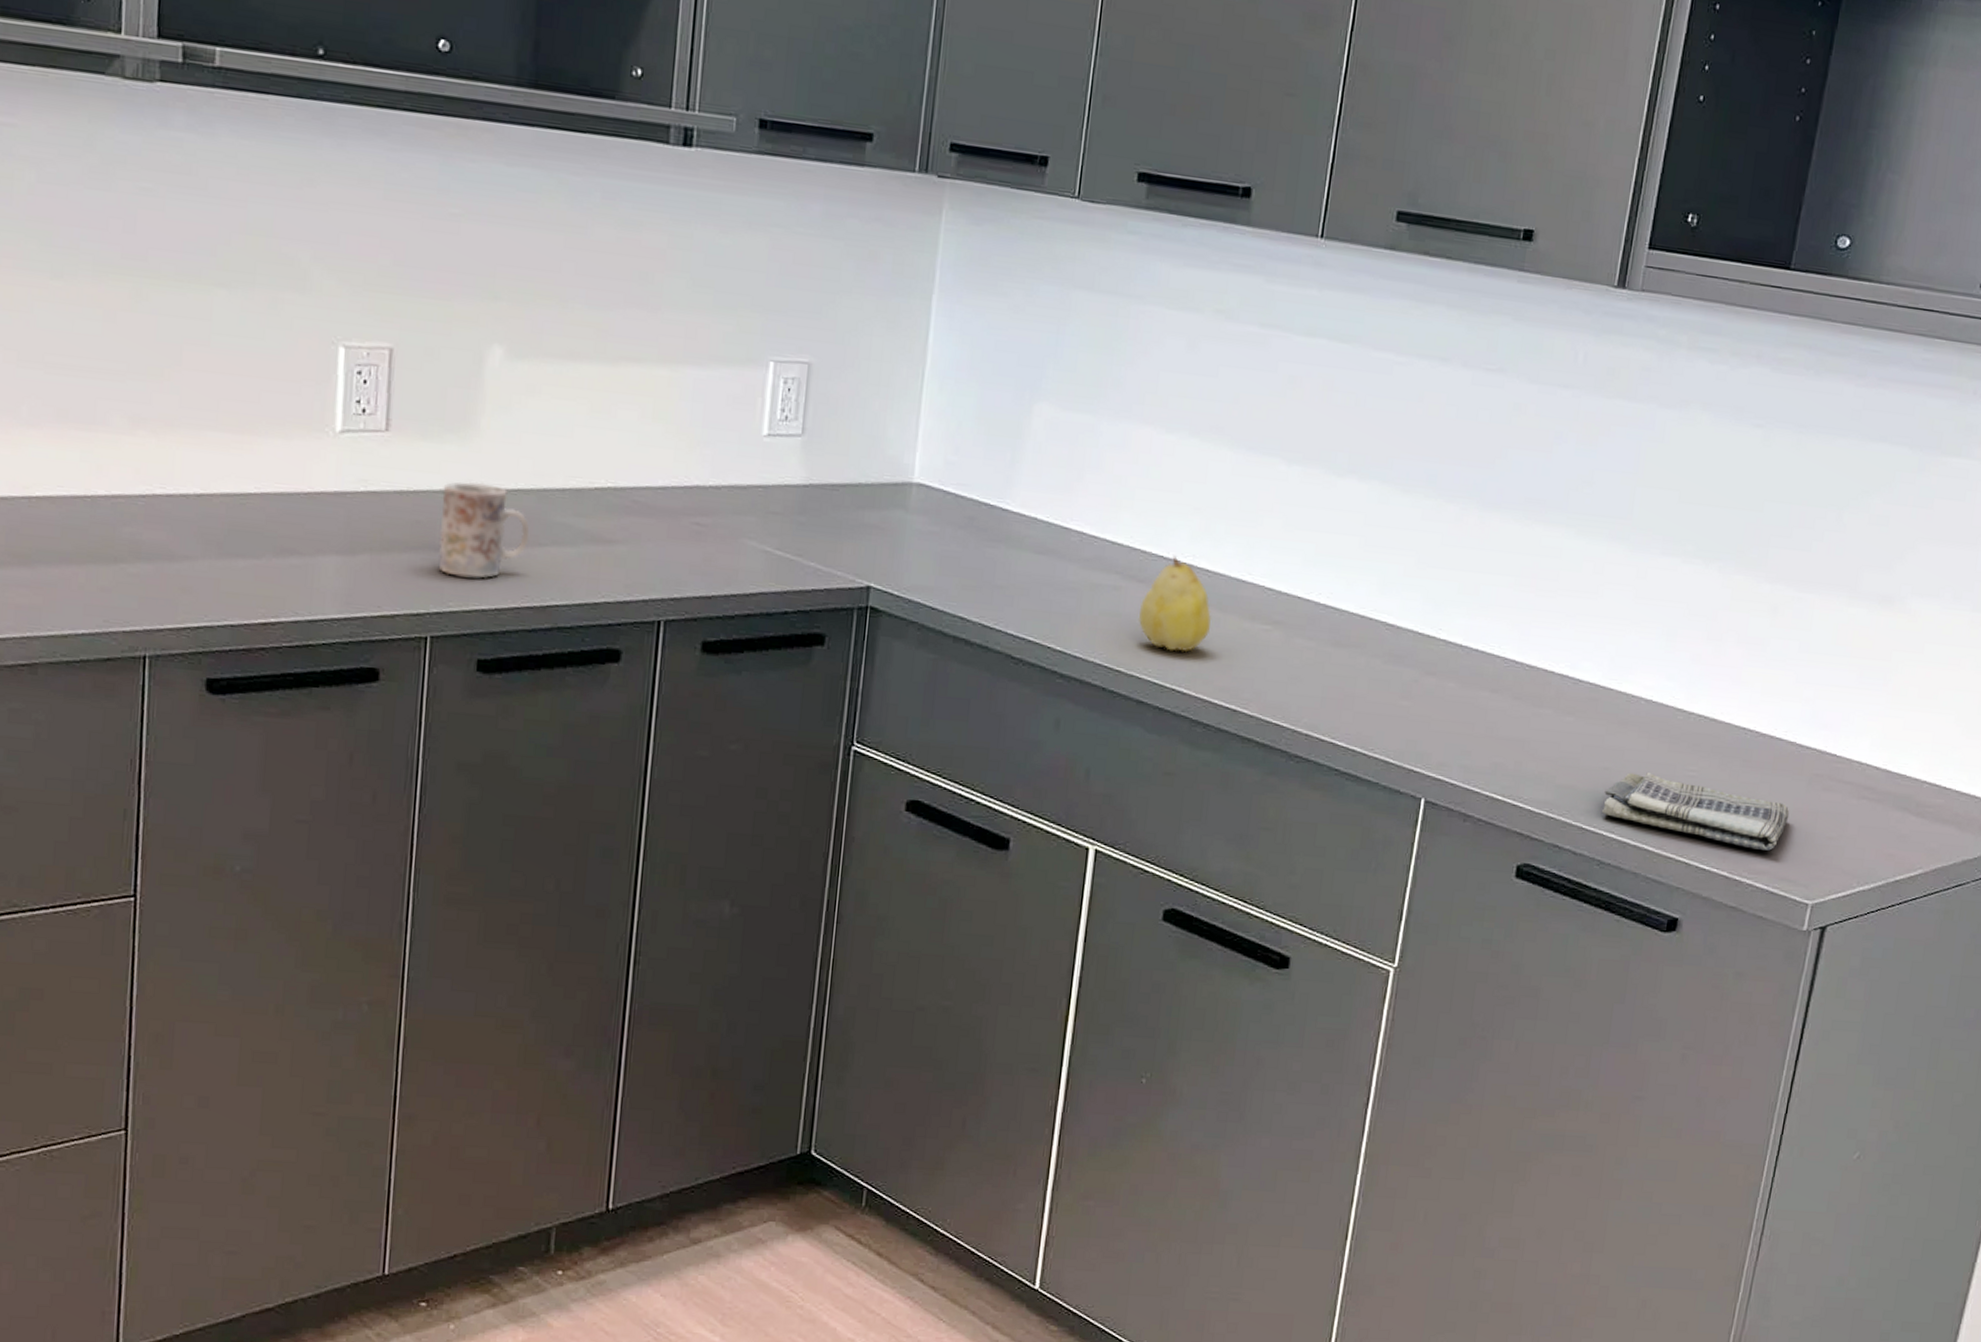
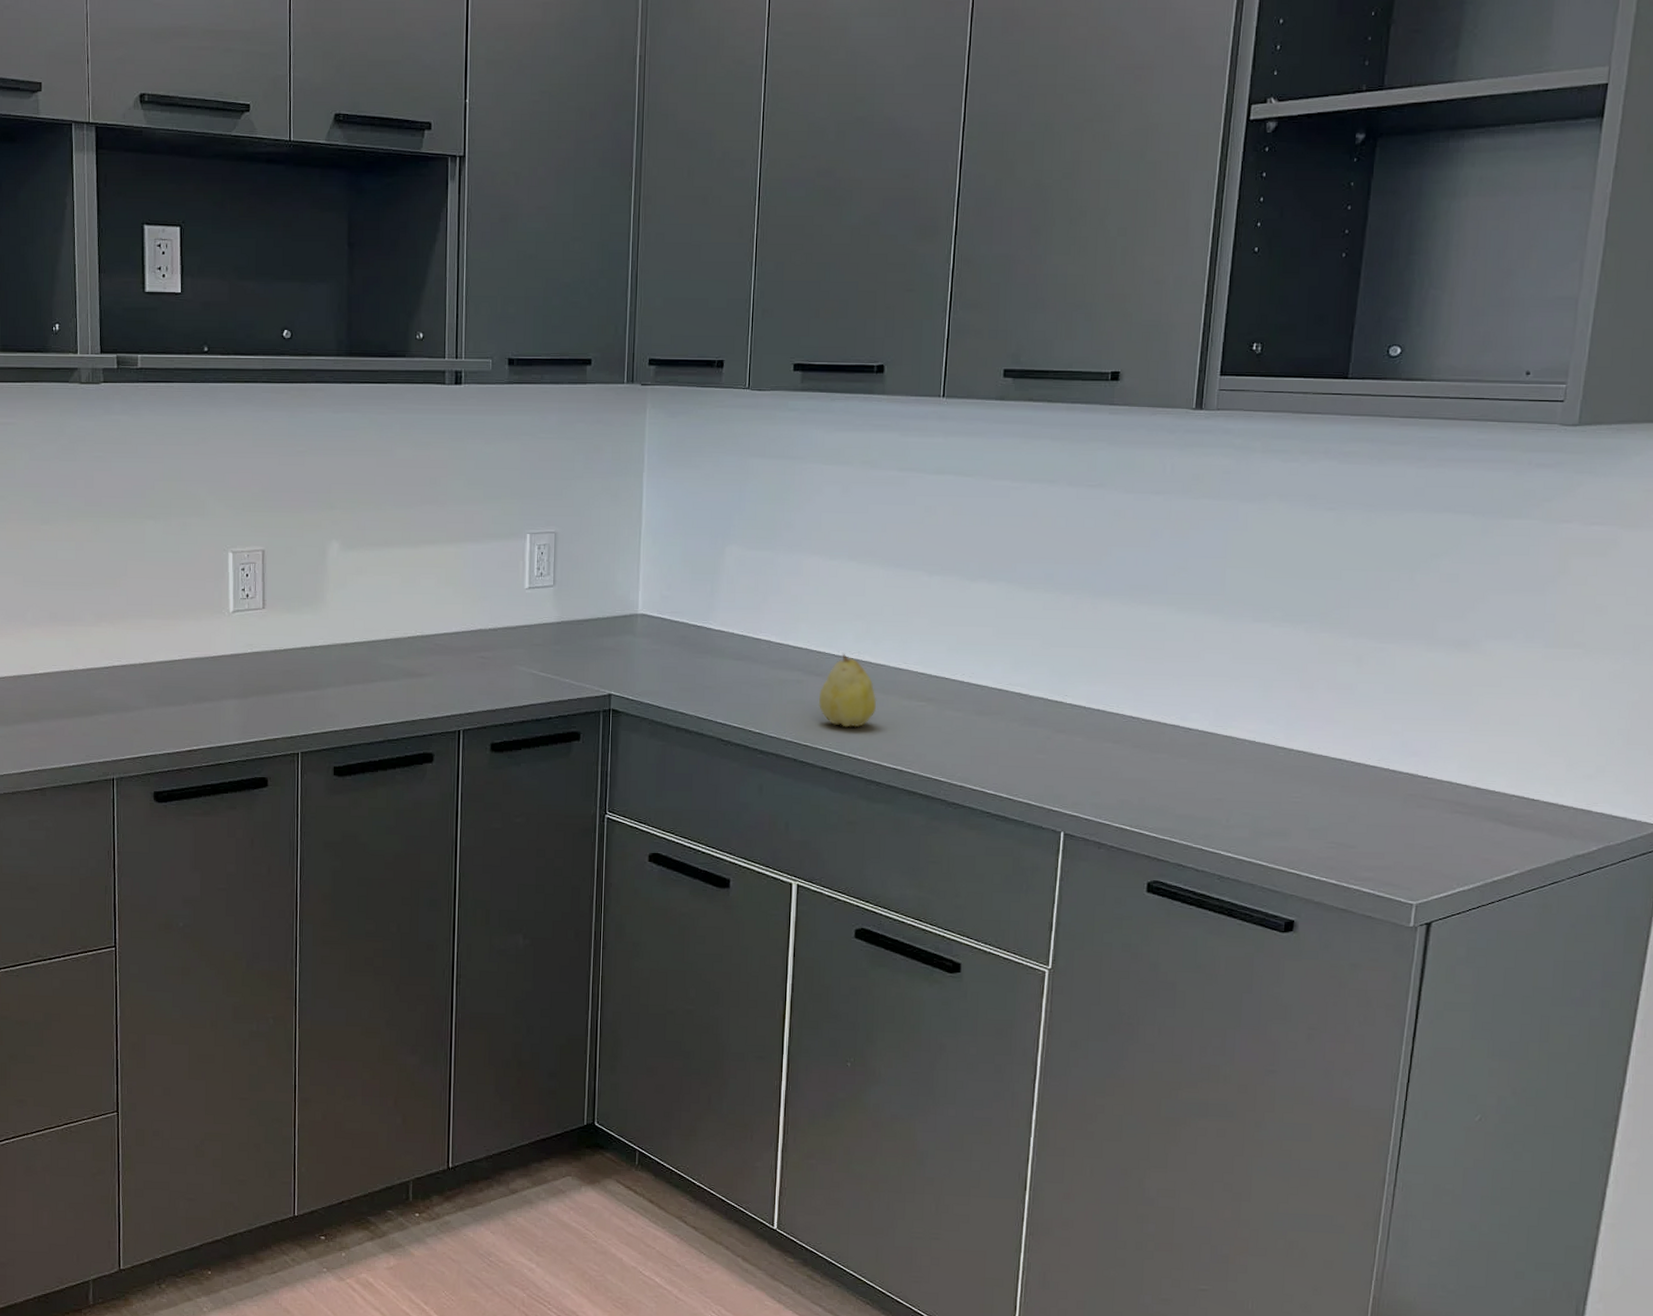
mug: present [439,481,530,579] -> none [303,639,365,709]
dish towel: present [1602,771,1790,851] -> none [1218,800,1389,861]

